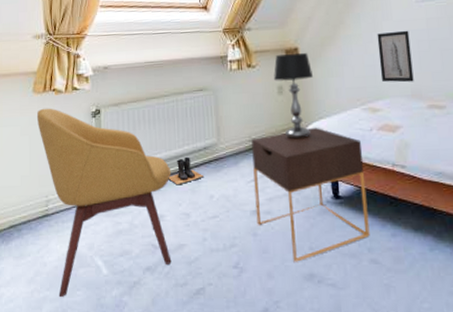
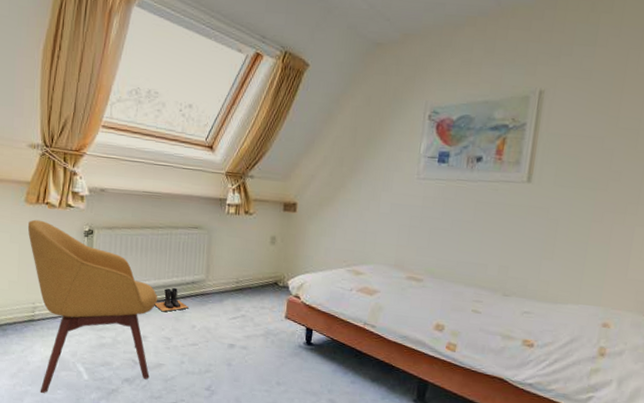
nightstand: present [251,127,370,262] -> none [232,279,340,393]
table lamp: present [274,53,313,139] -> none [269,207,307,288]
wall art: present [377,30,414,83] -> none [369,202,405,253]

